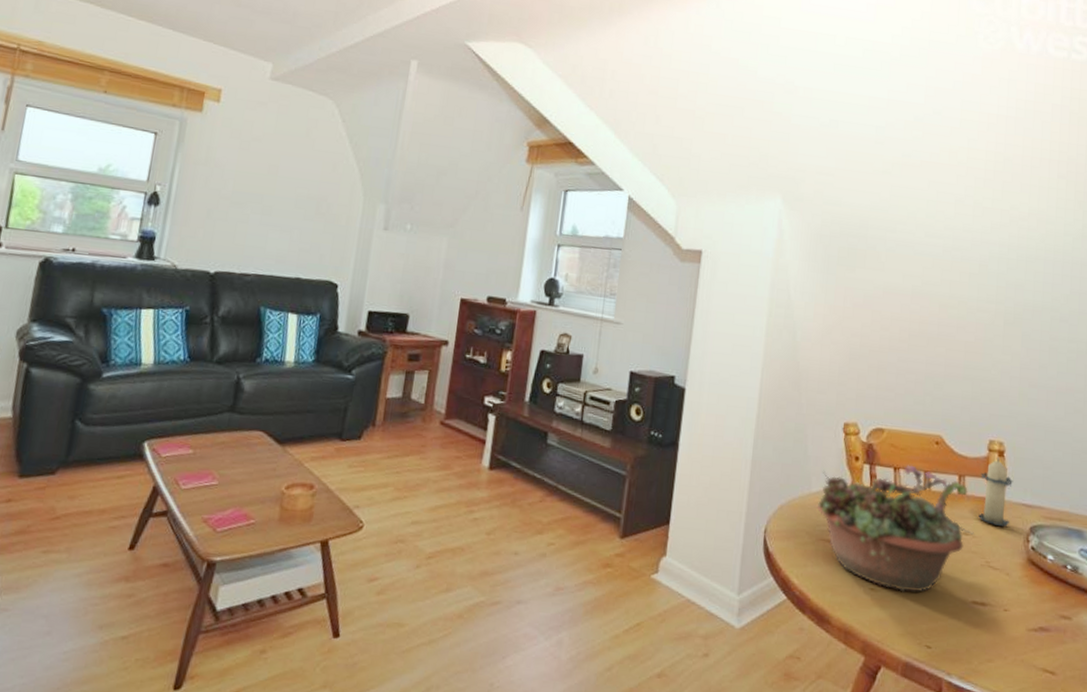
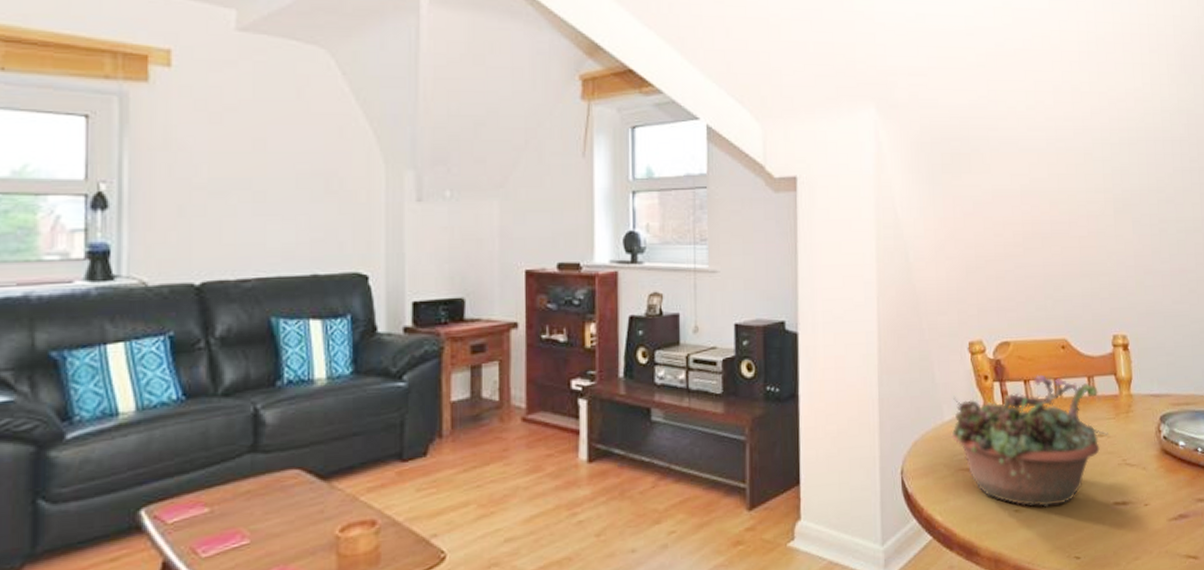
candle: present [978,457,1014,527] -> none [1108,352,1141,422]

